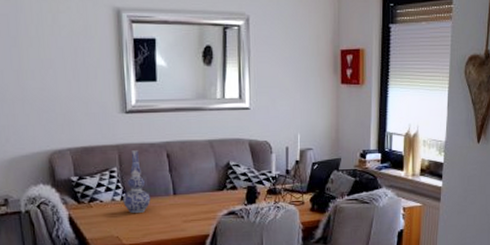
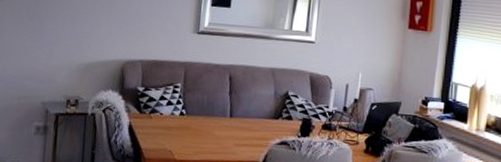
vase: present [123,150,151,214] -> none [181,69,208,131]

